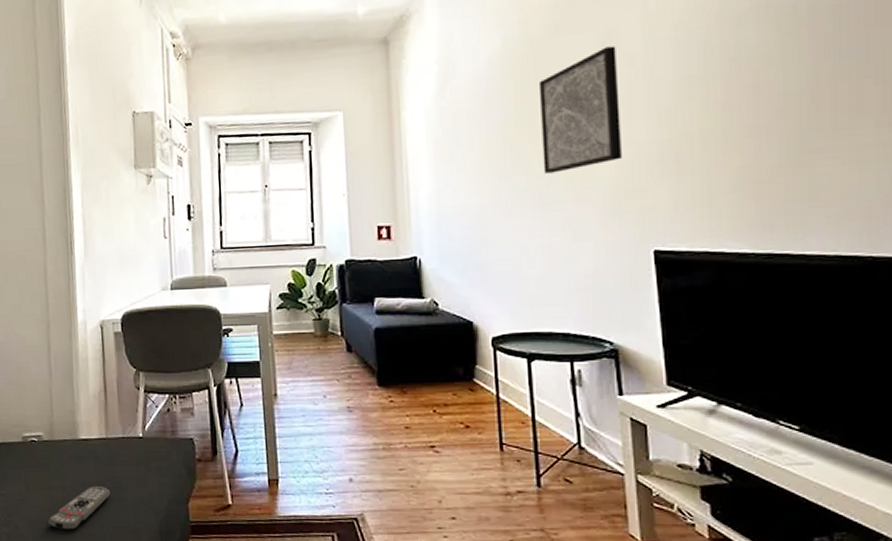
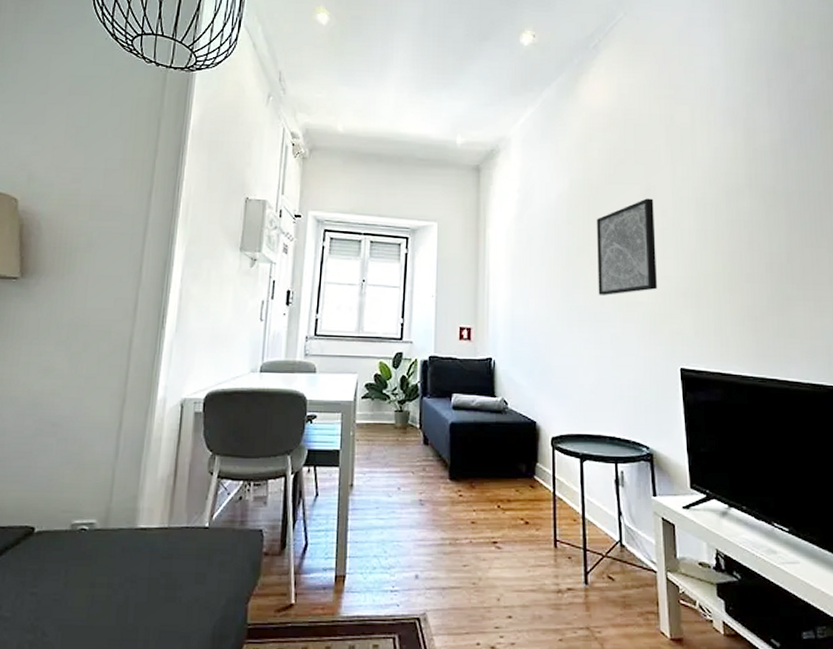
remote control: present [48,486,111,531] -> none [84,583,164,637]

